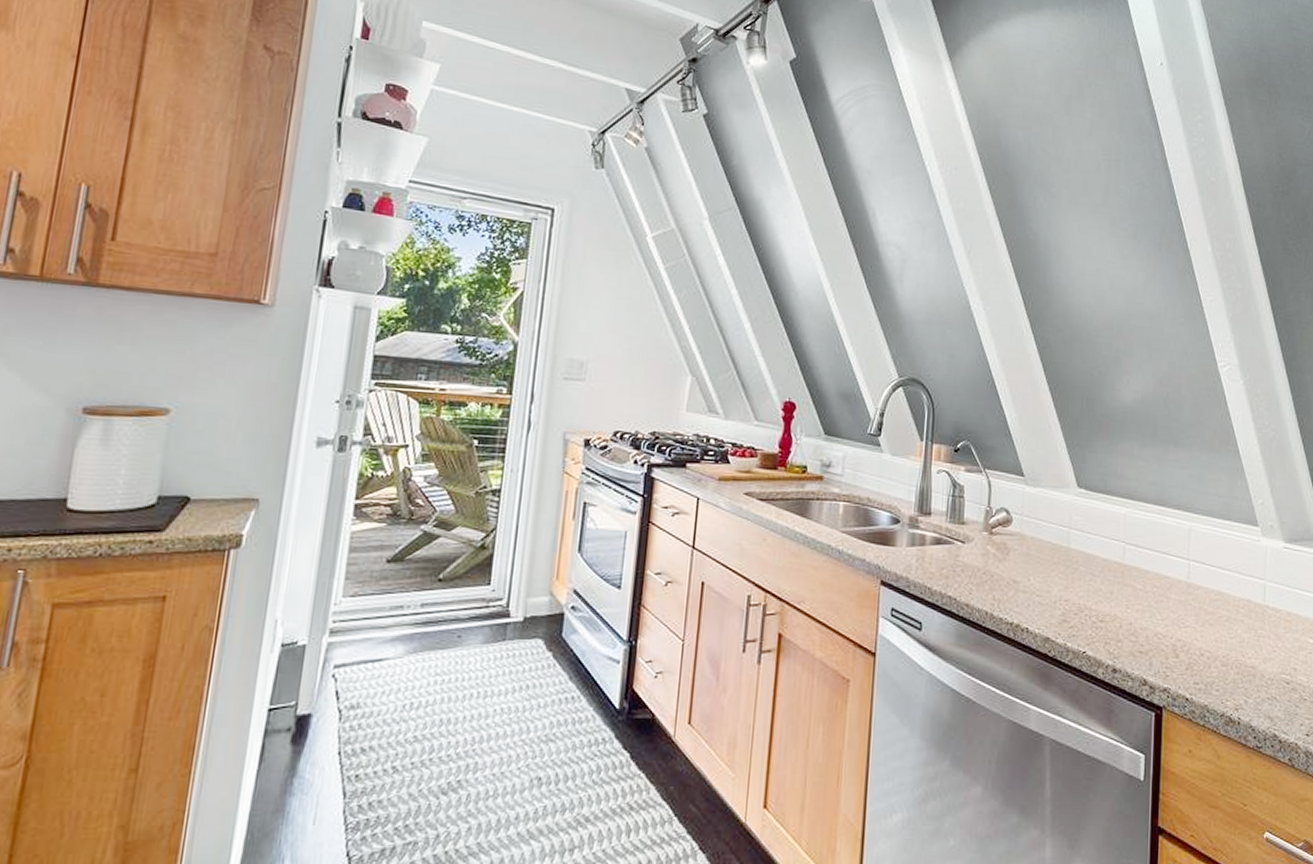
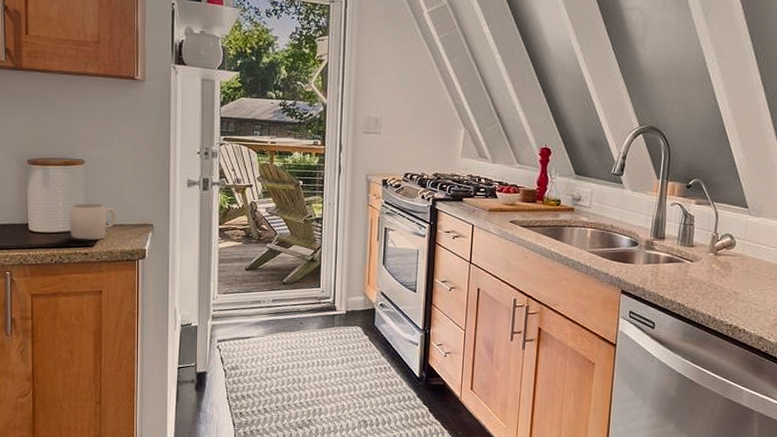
mug: none [130,468,206,524] -> present [69,202,116,242]

